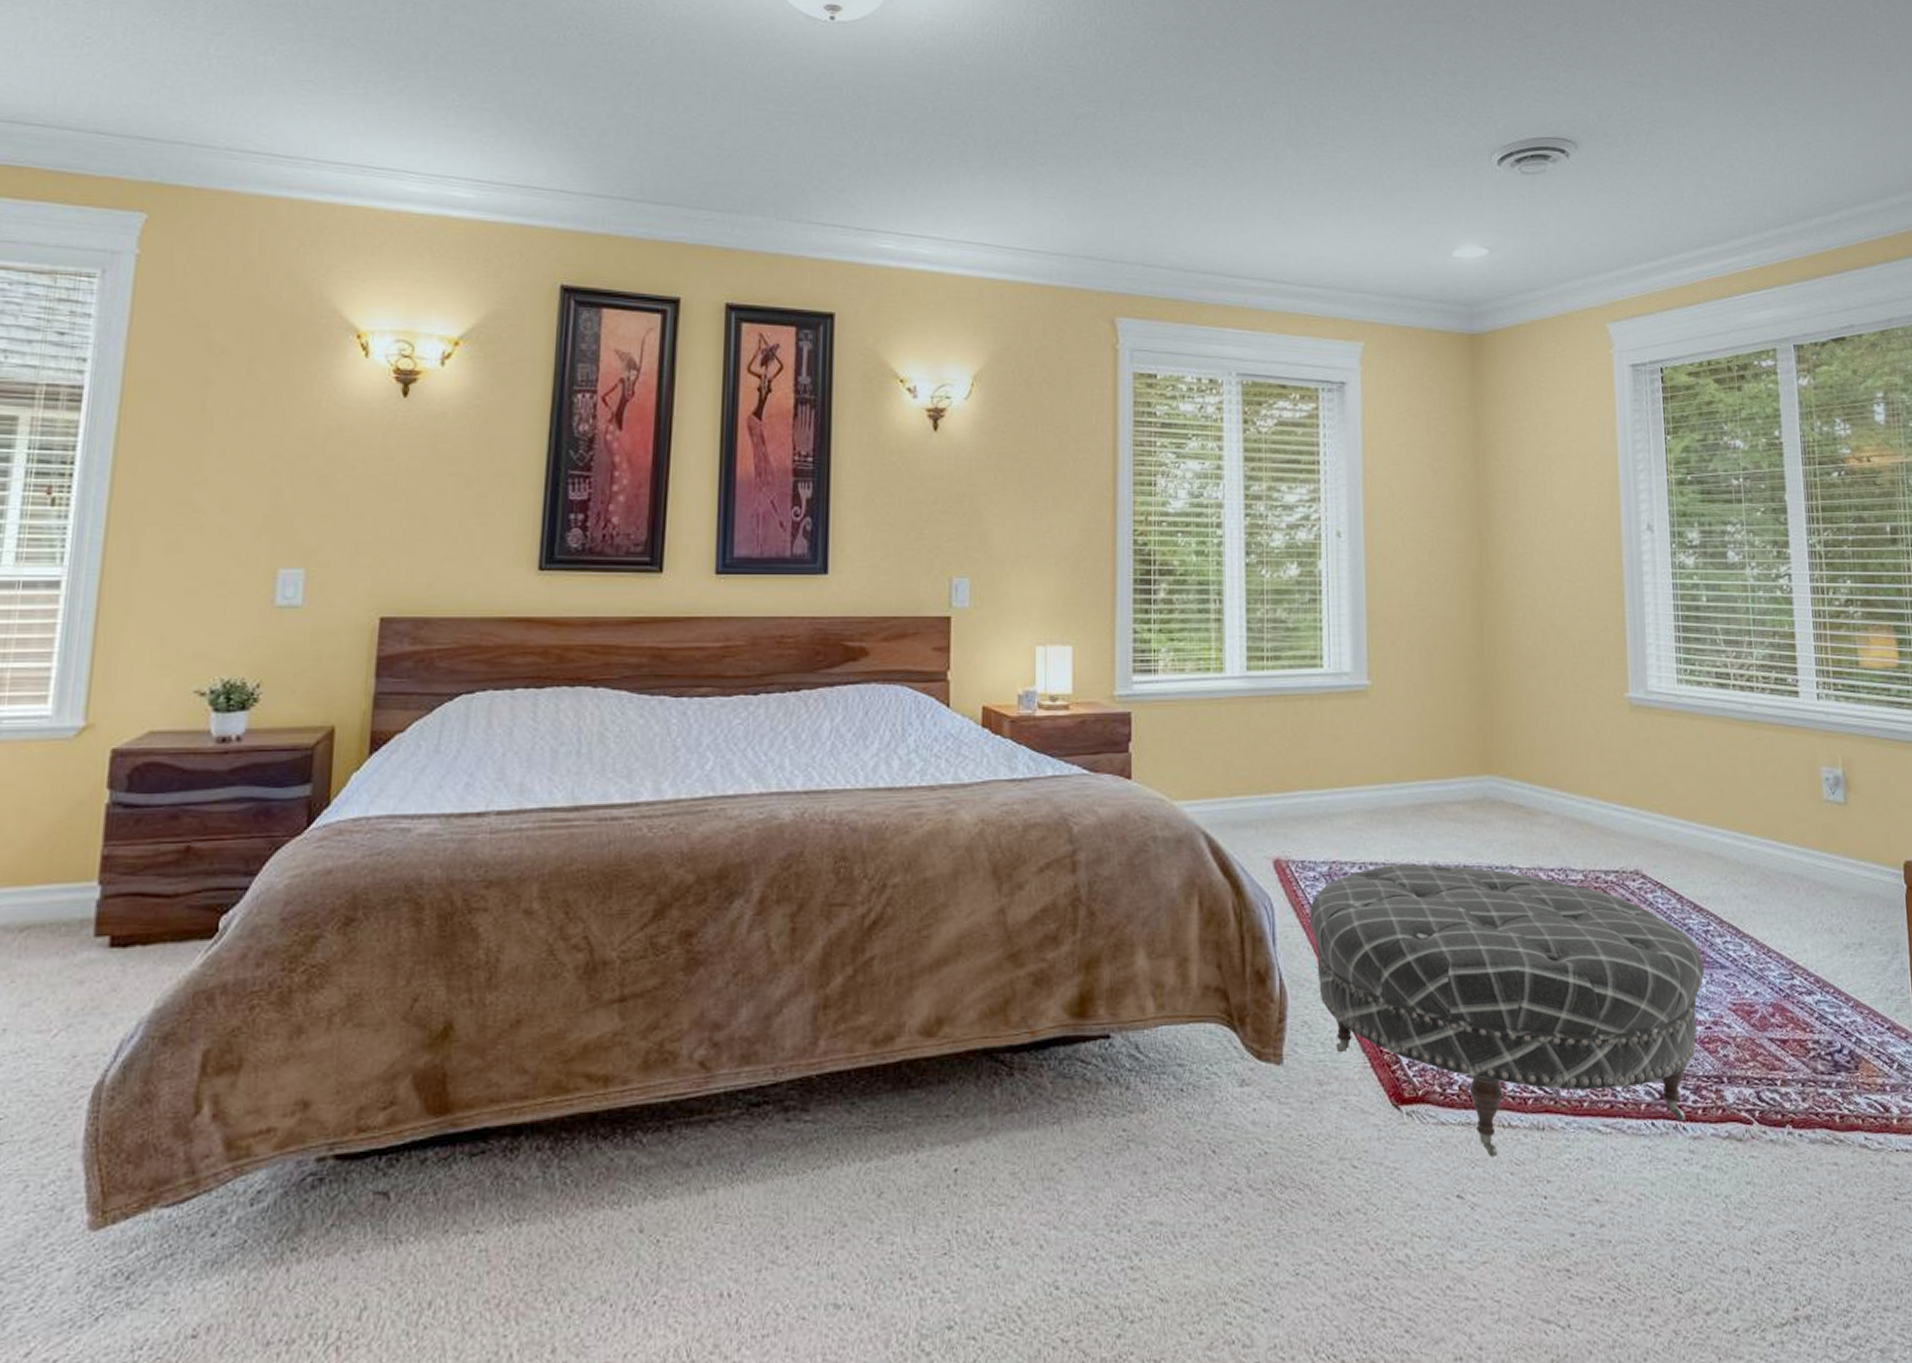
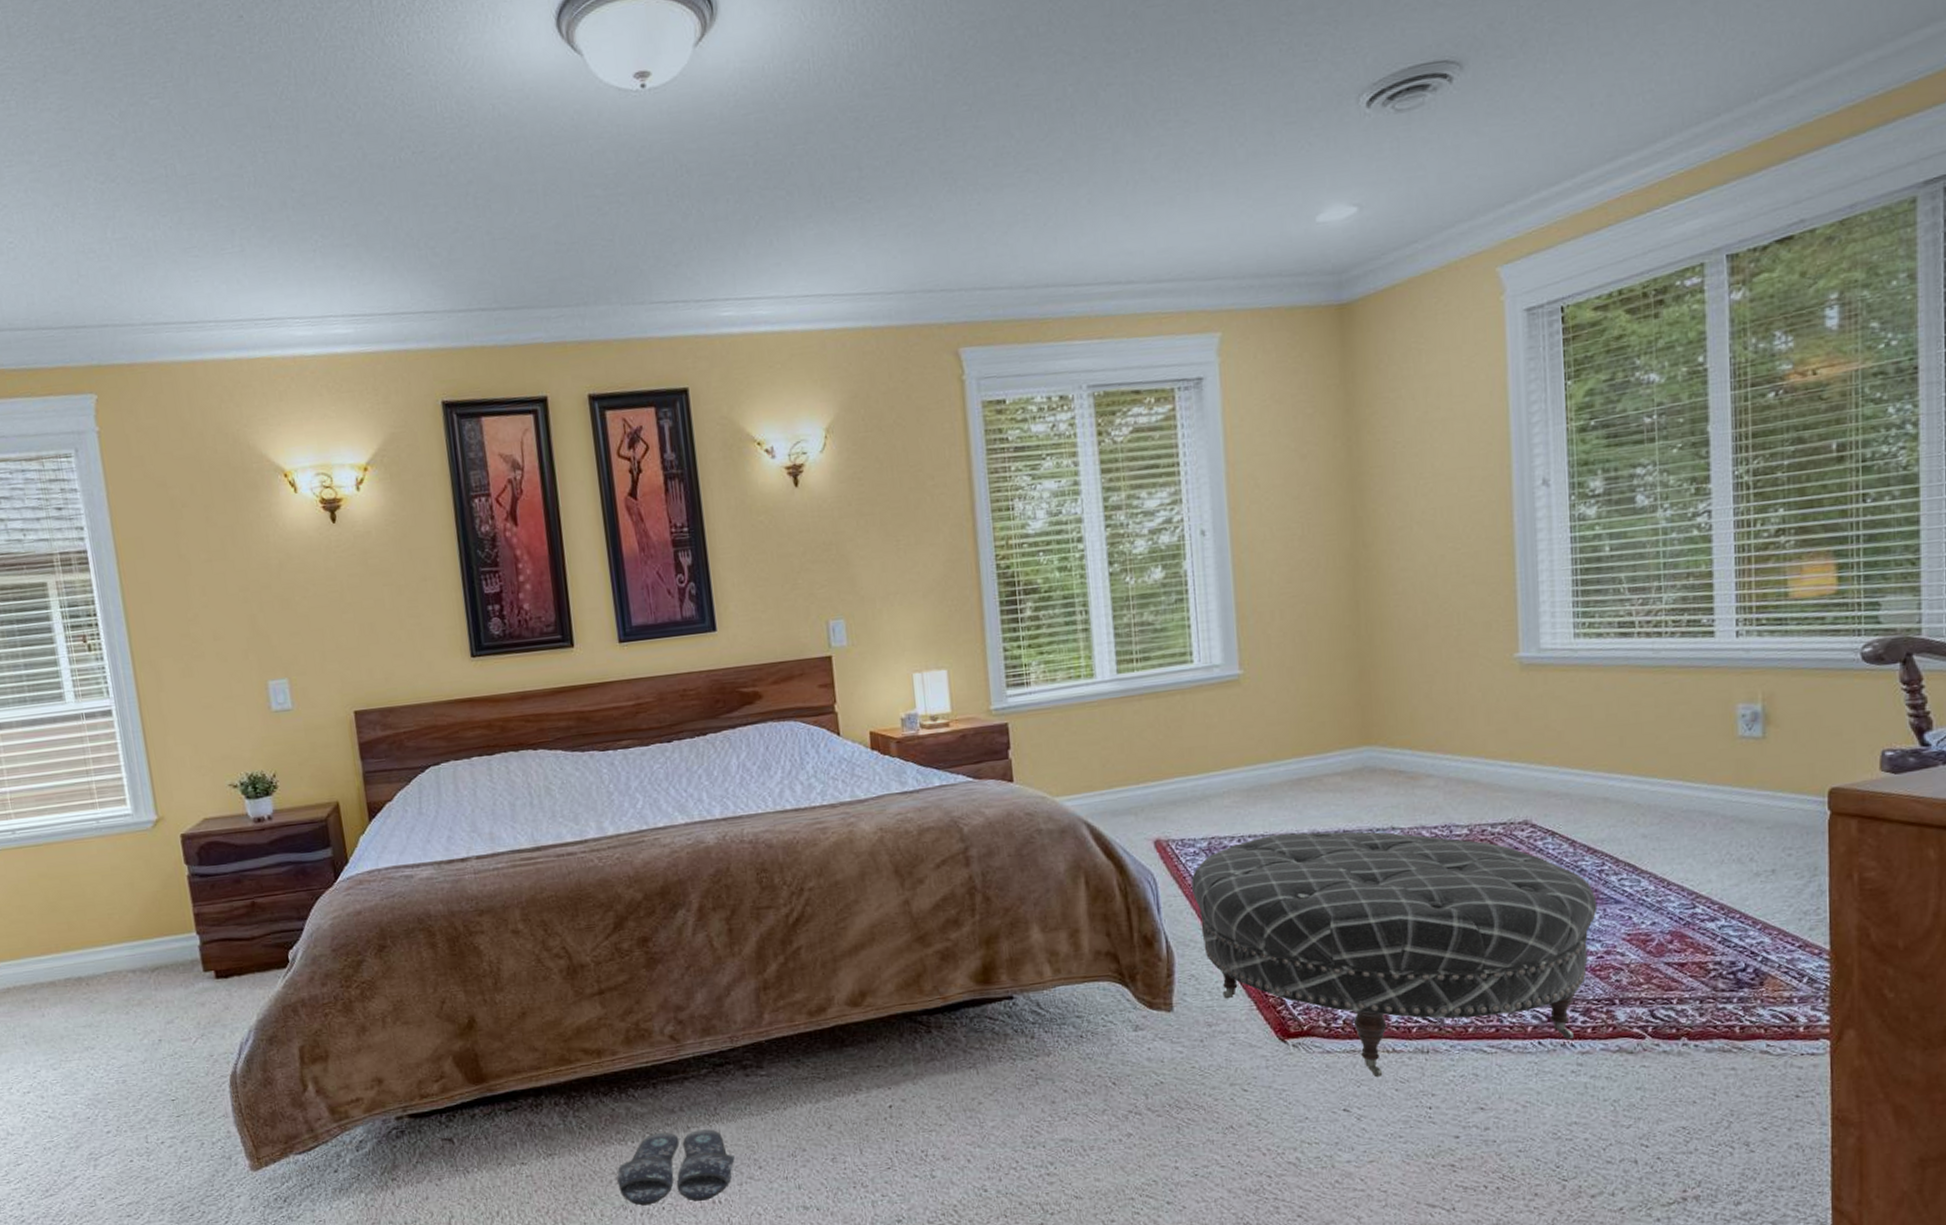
slippers: none [600,1192,758,1296] -> present [617,1129,736,1205]

